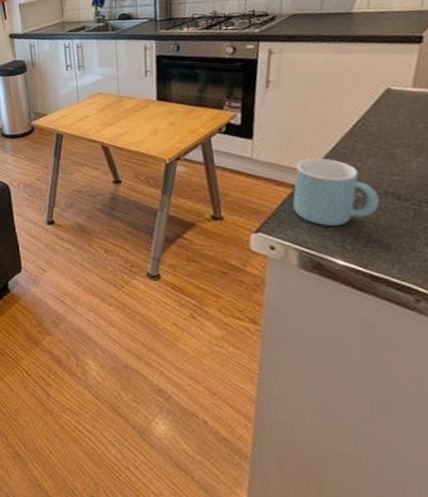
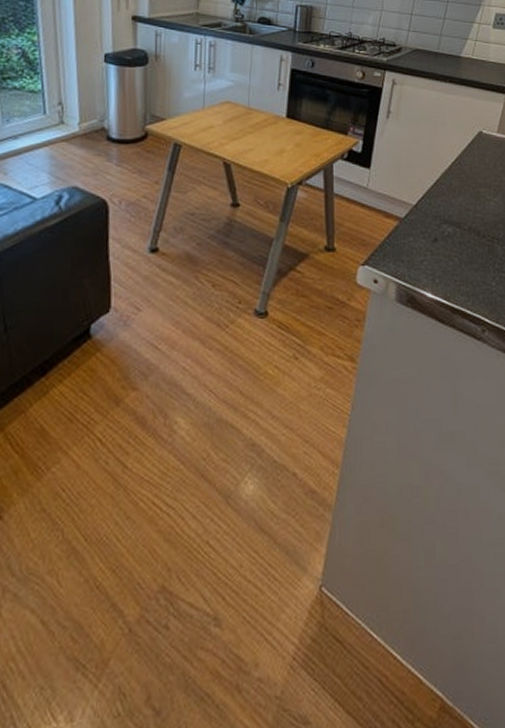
mug: present [292,158,380,227] -> none [397,192,464,260]

